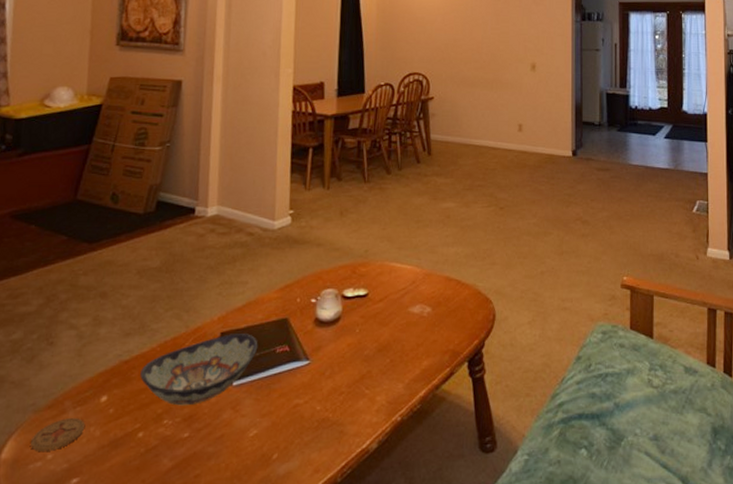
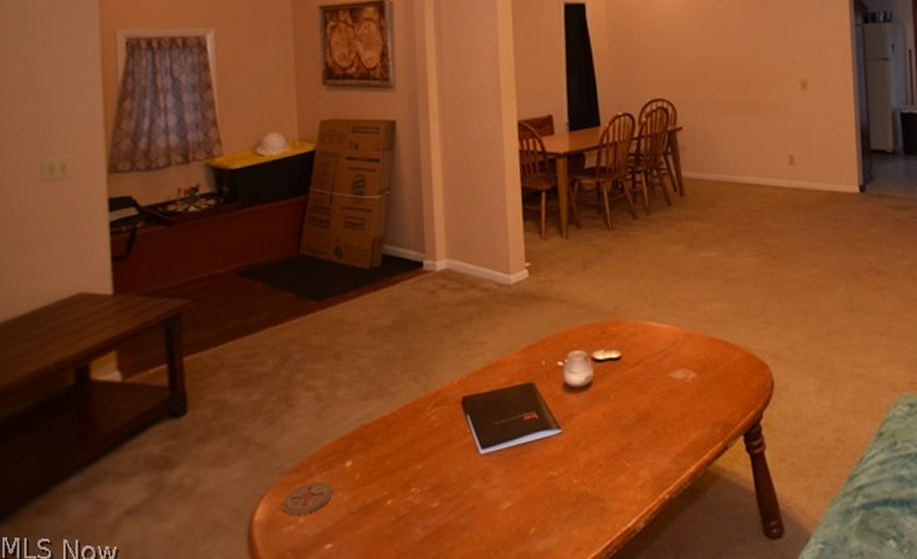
decorative bowl: present [140,334,258,406] -> none [383,398,504,474]

